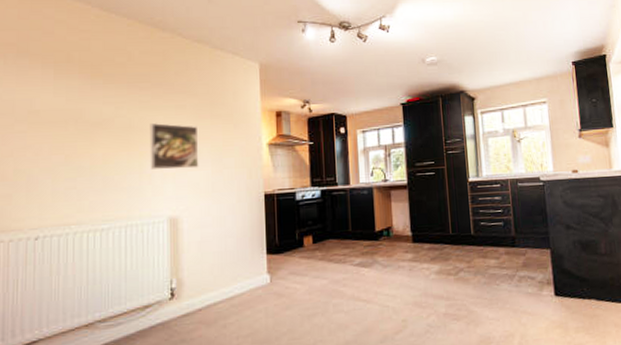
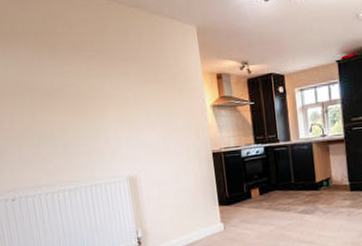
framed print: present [149,123,199,169] -> none [99,90,150,134]

